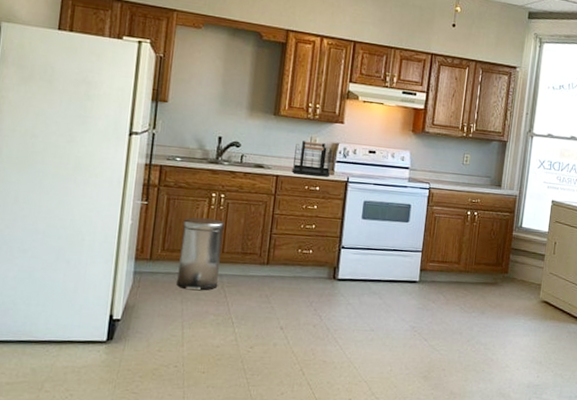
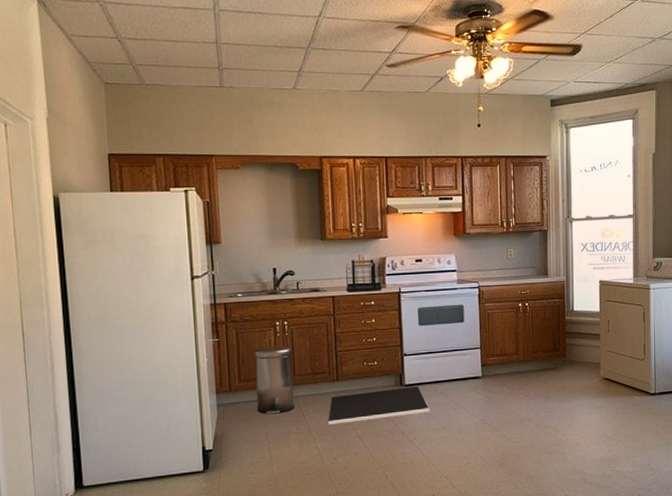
door mat: none [250,280,360,311] -> present [327,386,430,425]

